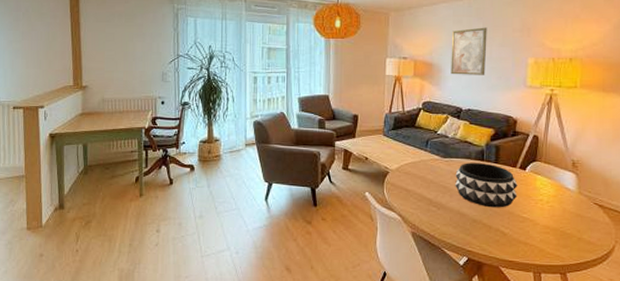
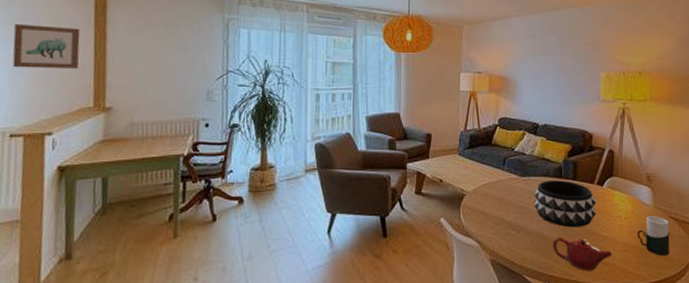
wall art: none [10,15,61,53] -> present [12,24,80,69]
wall art: present [451,27,487,75] -> none [526,41,561,90]
teapot: none [472,216,532,249] -> present [553,237,613,271]
cup: none [559,201,593,241] -> present [637,216,670,256]

